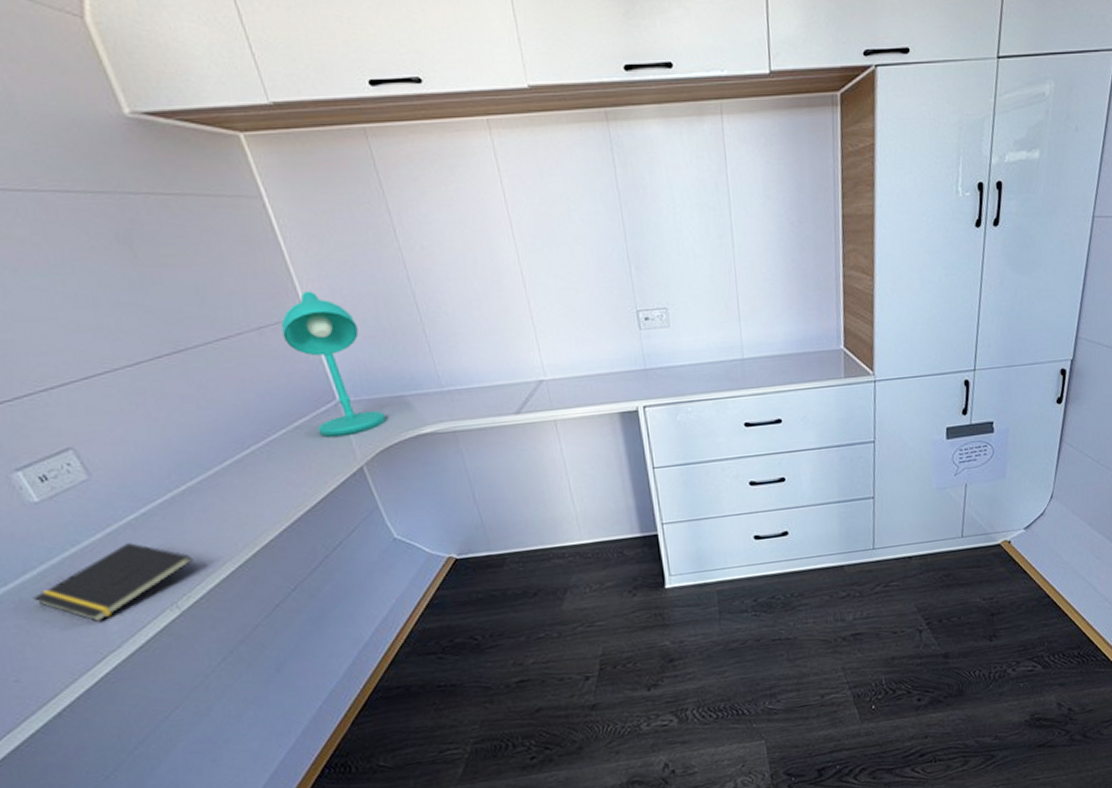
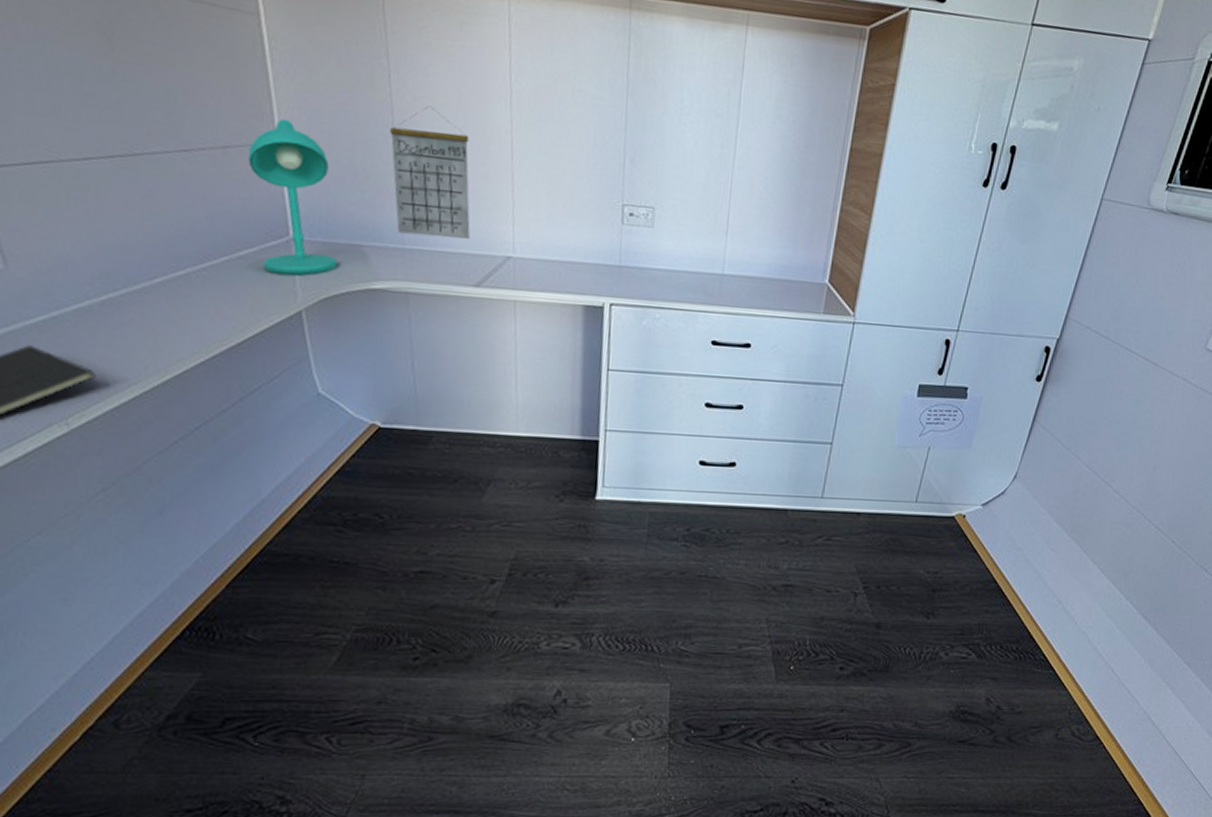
calendar: none [406,252,501,378] -> present [390,106,471,240]

